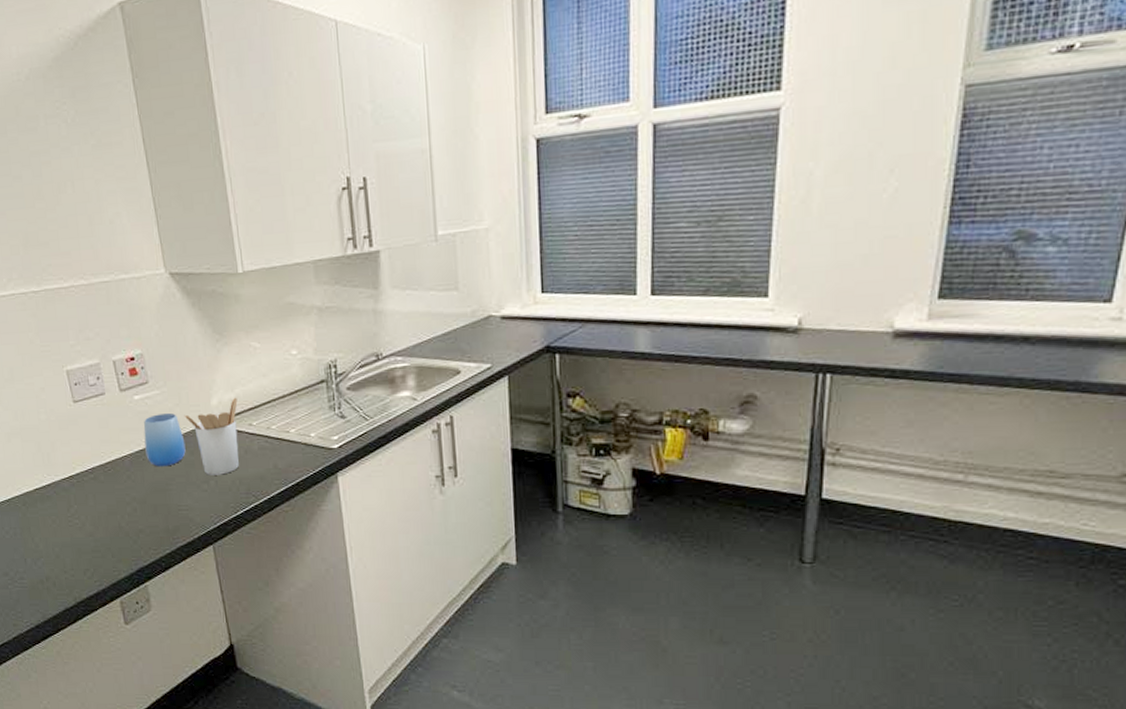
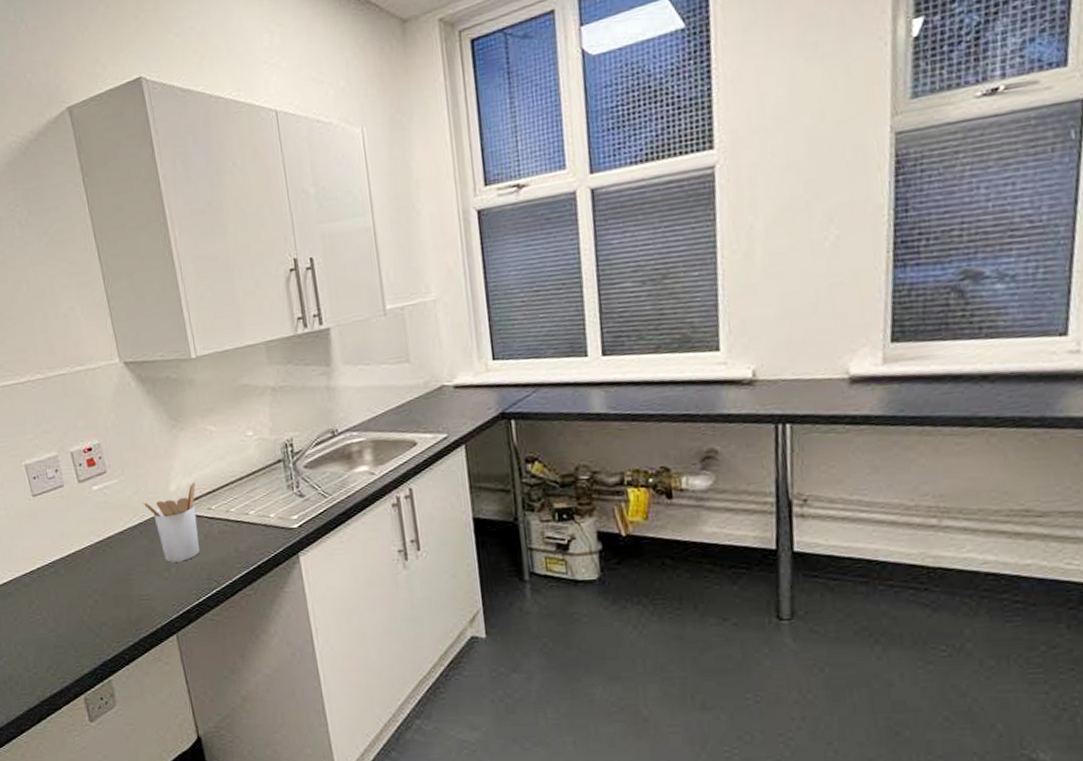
cup: present [143,413,186,467] -> none [102,502,146,557]

